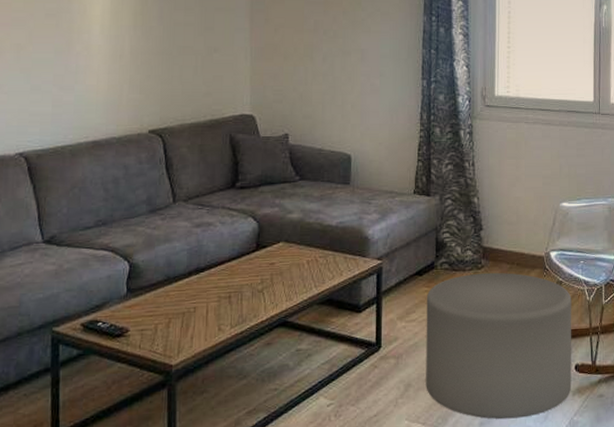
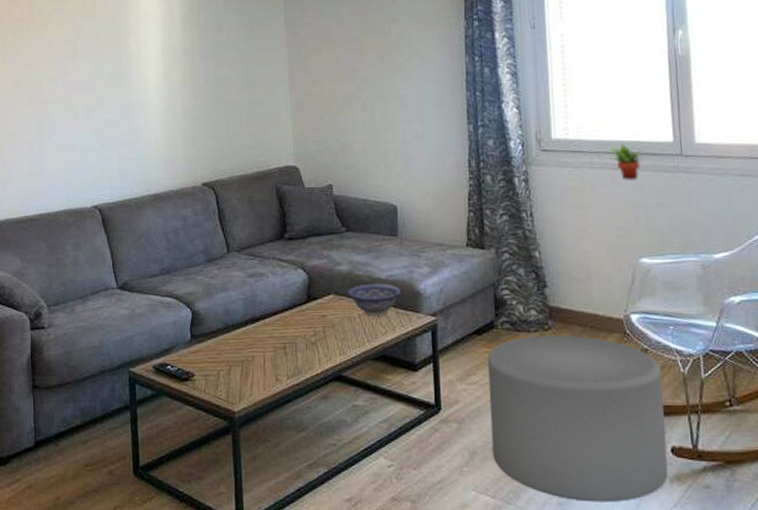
decorative bowl: none [296,230,352,262] -> present [346,284,403,316]
succulent plant: none [538,102,571,135] -> present [604,143,645,181]

